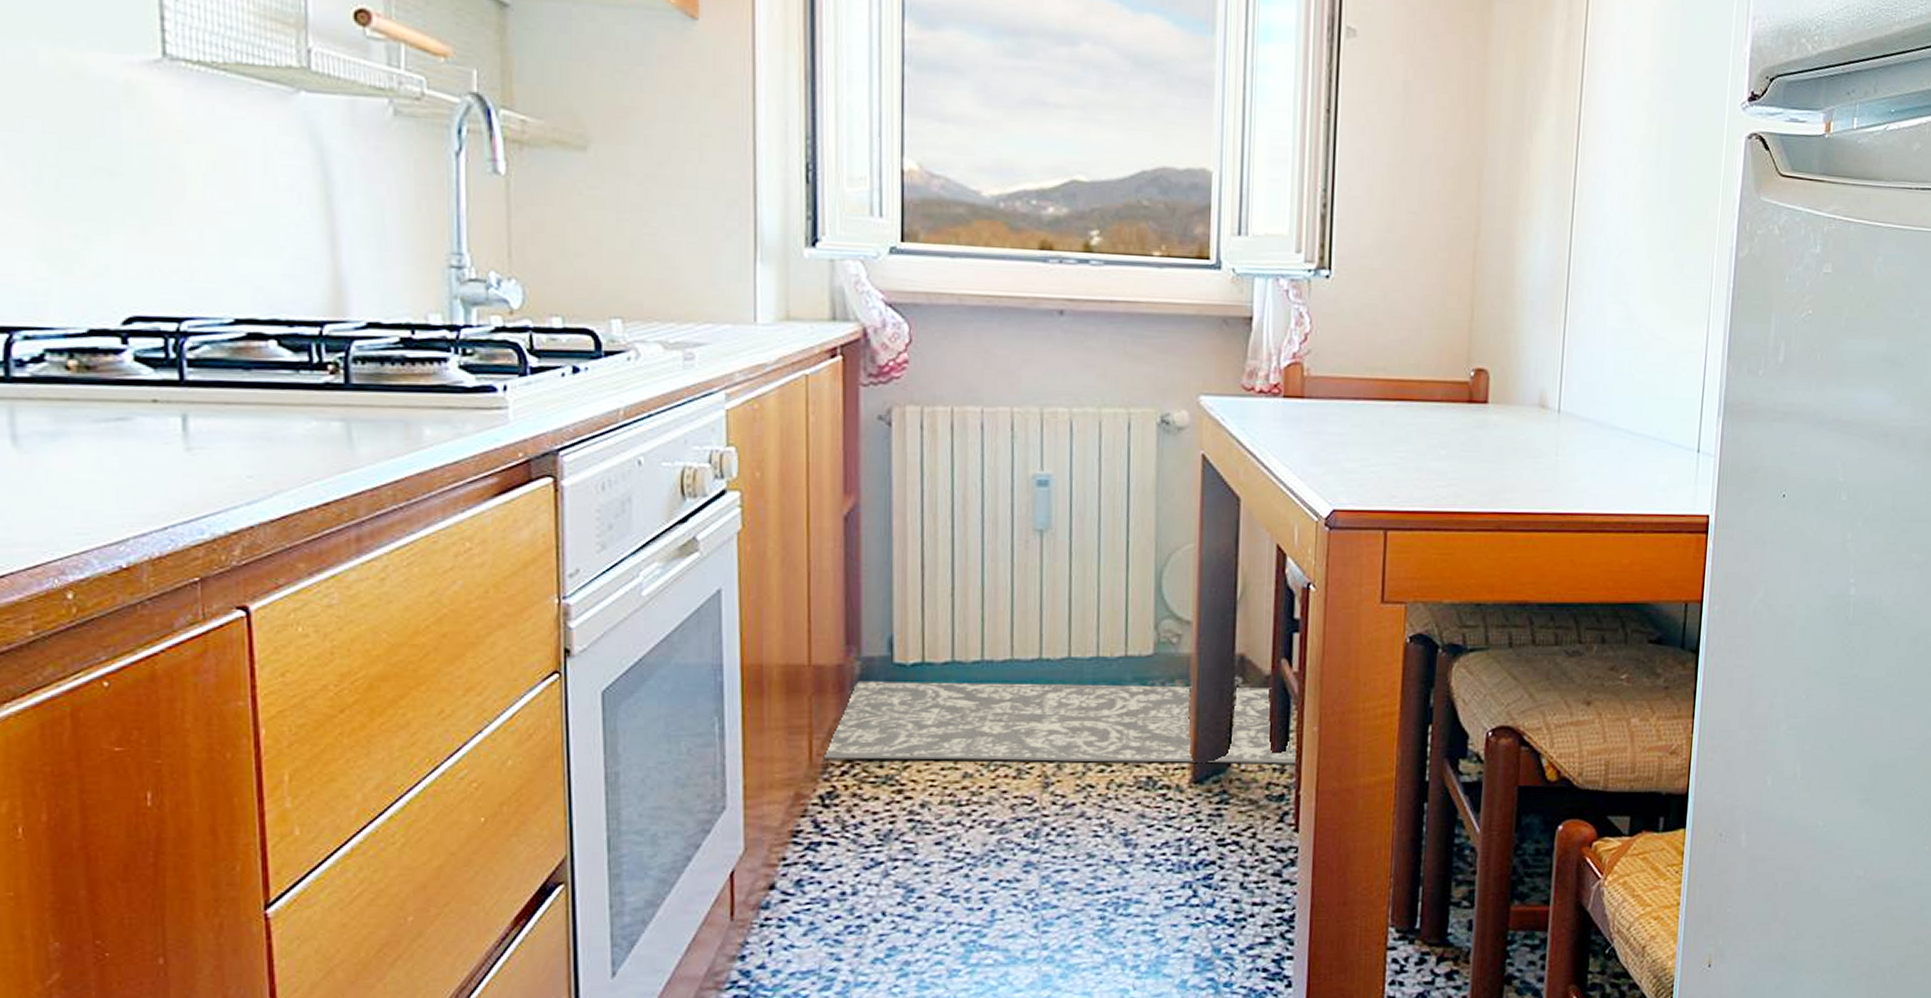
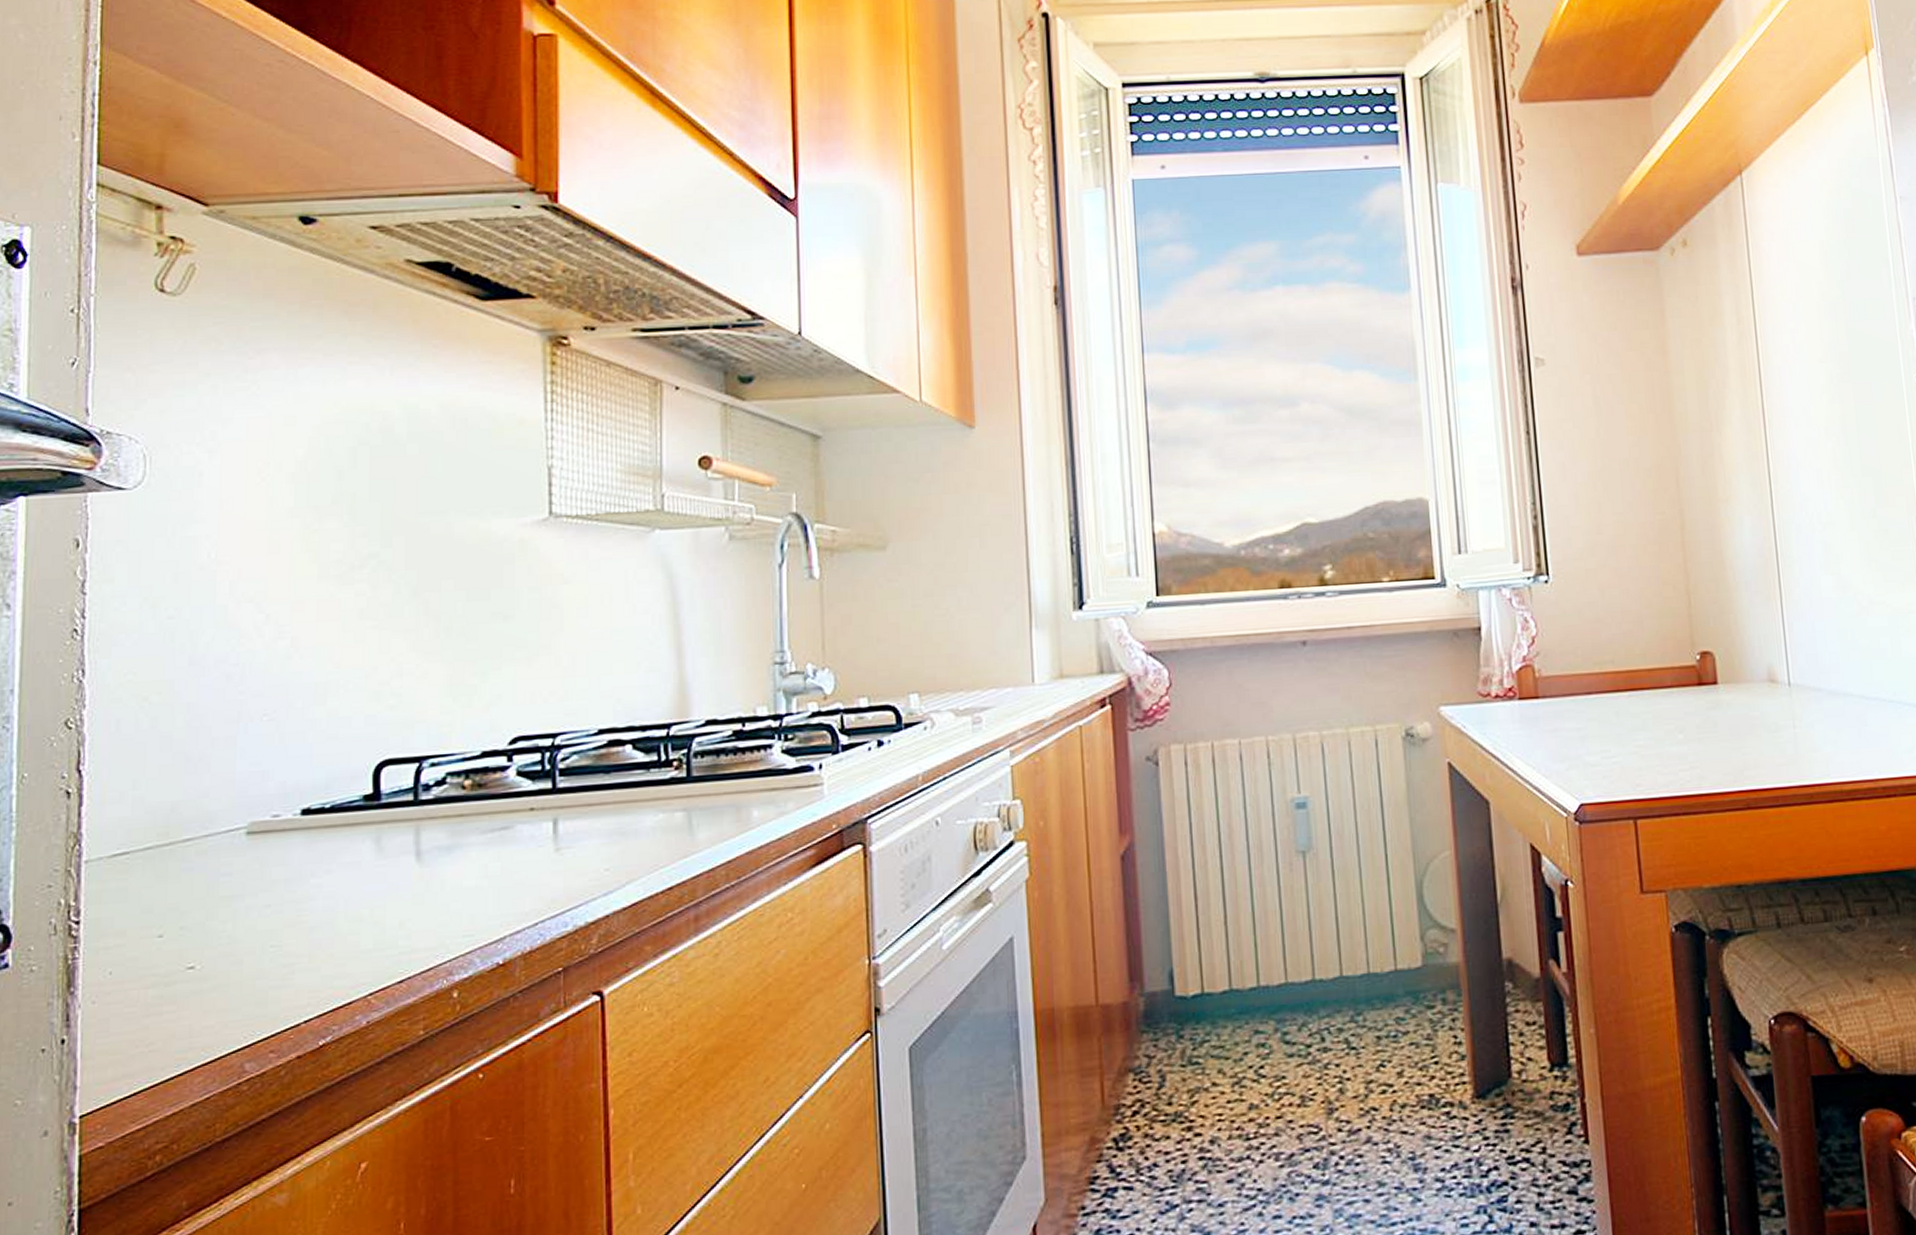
rug: present [822,680,1296,764] -> none [1113,991,1576,1100]

